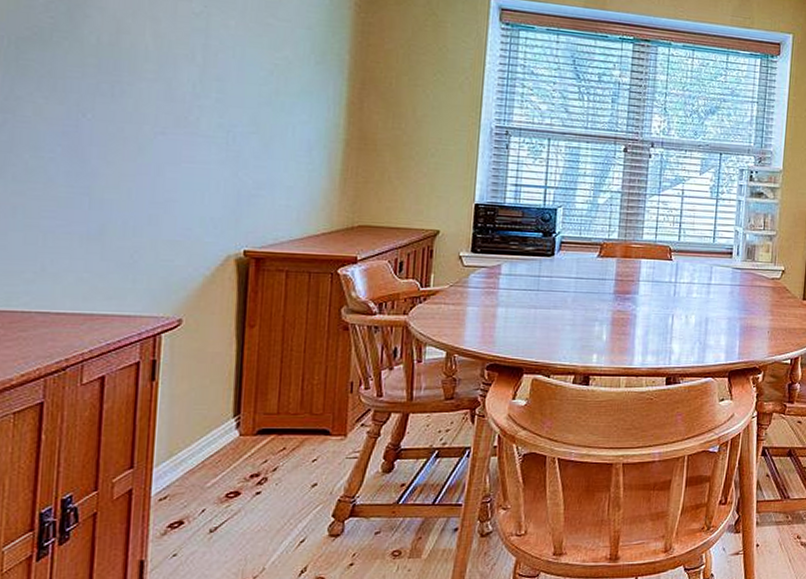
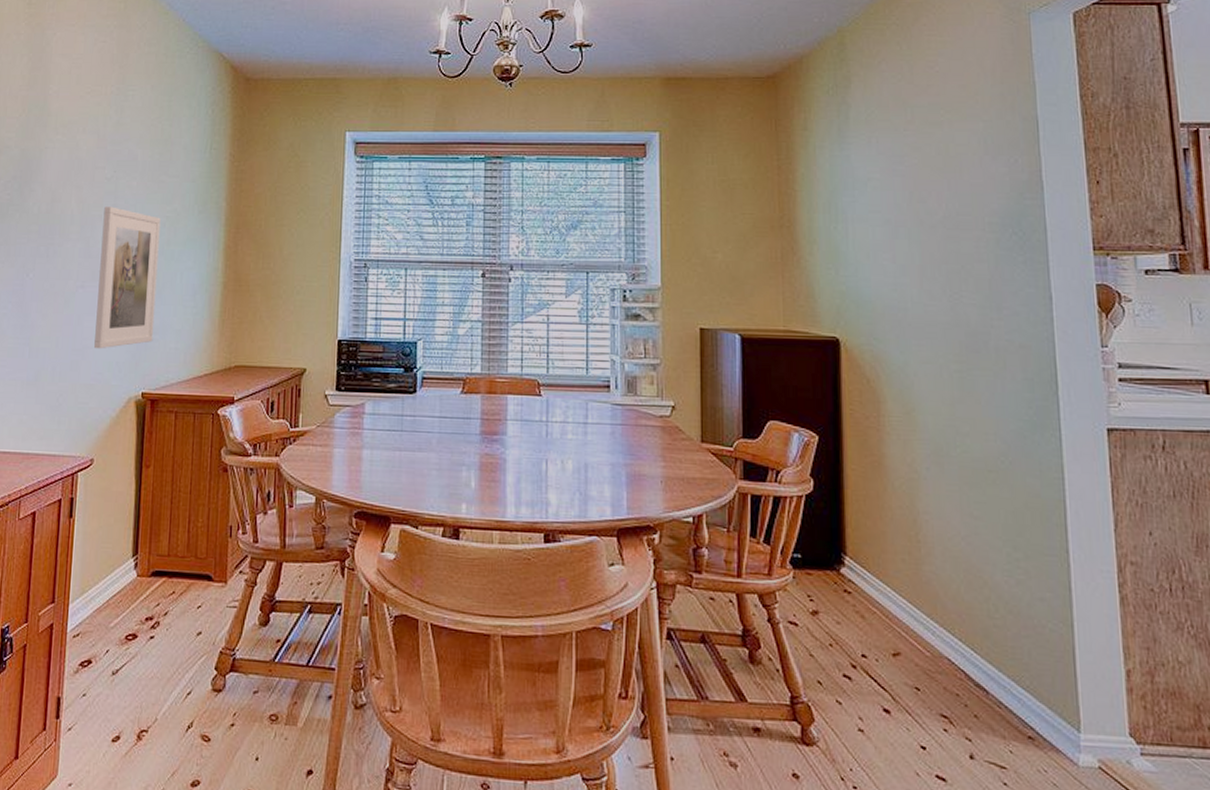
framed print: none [181,45,267,203] -> present [94,206,161,349]

